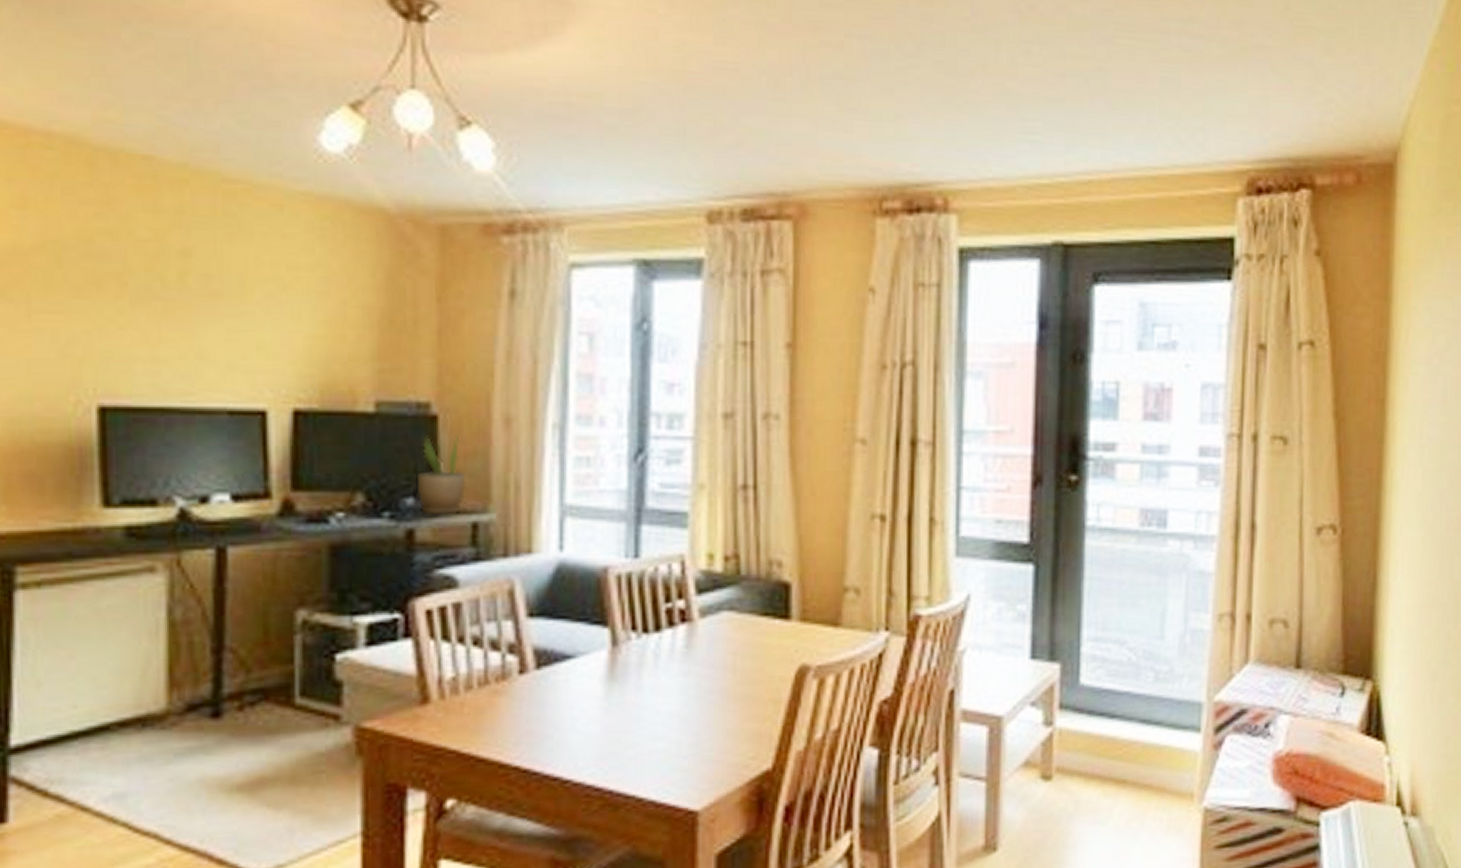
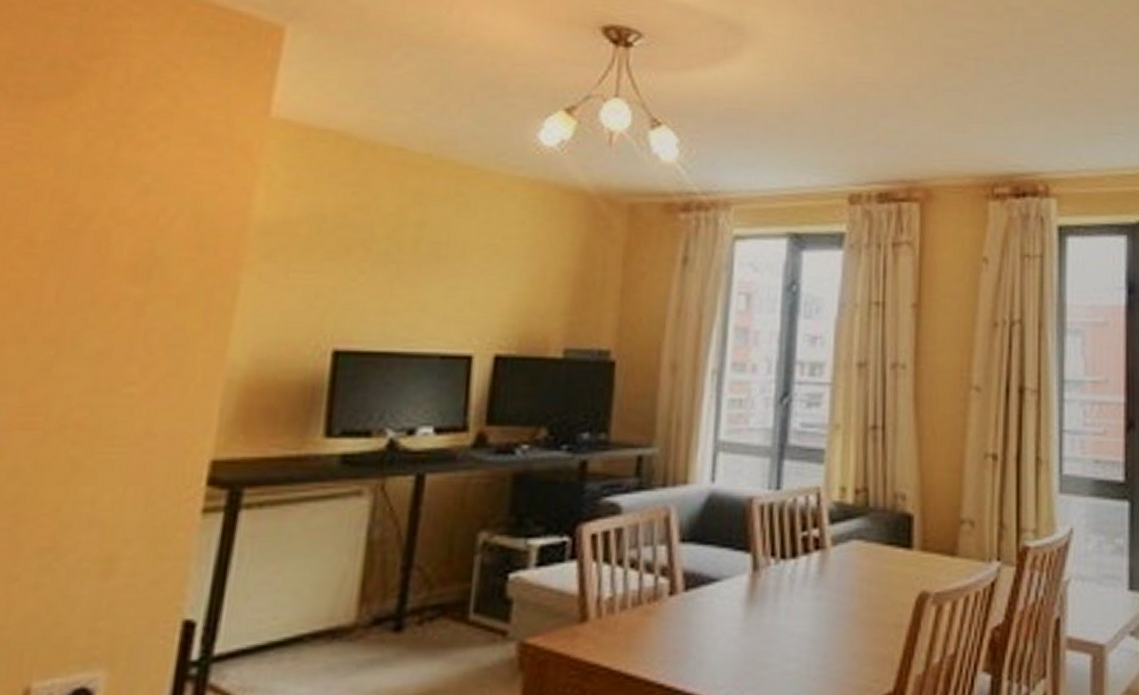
potted plant: present [416,435,467,516] -> none [592,379,636,449]

